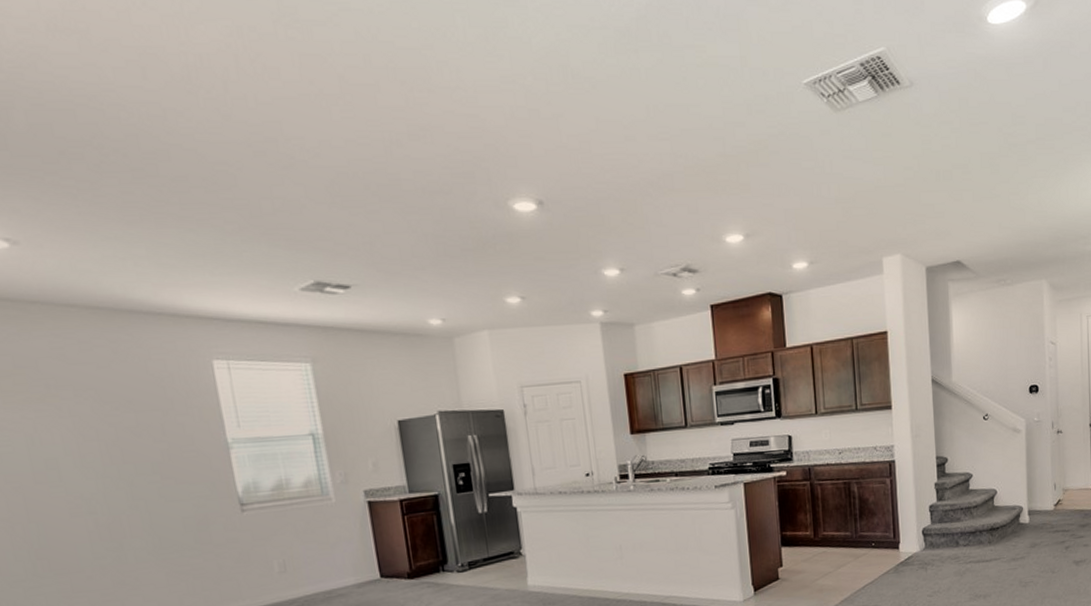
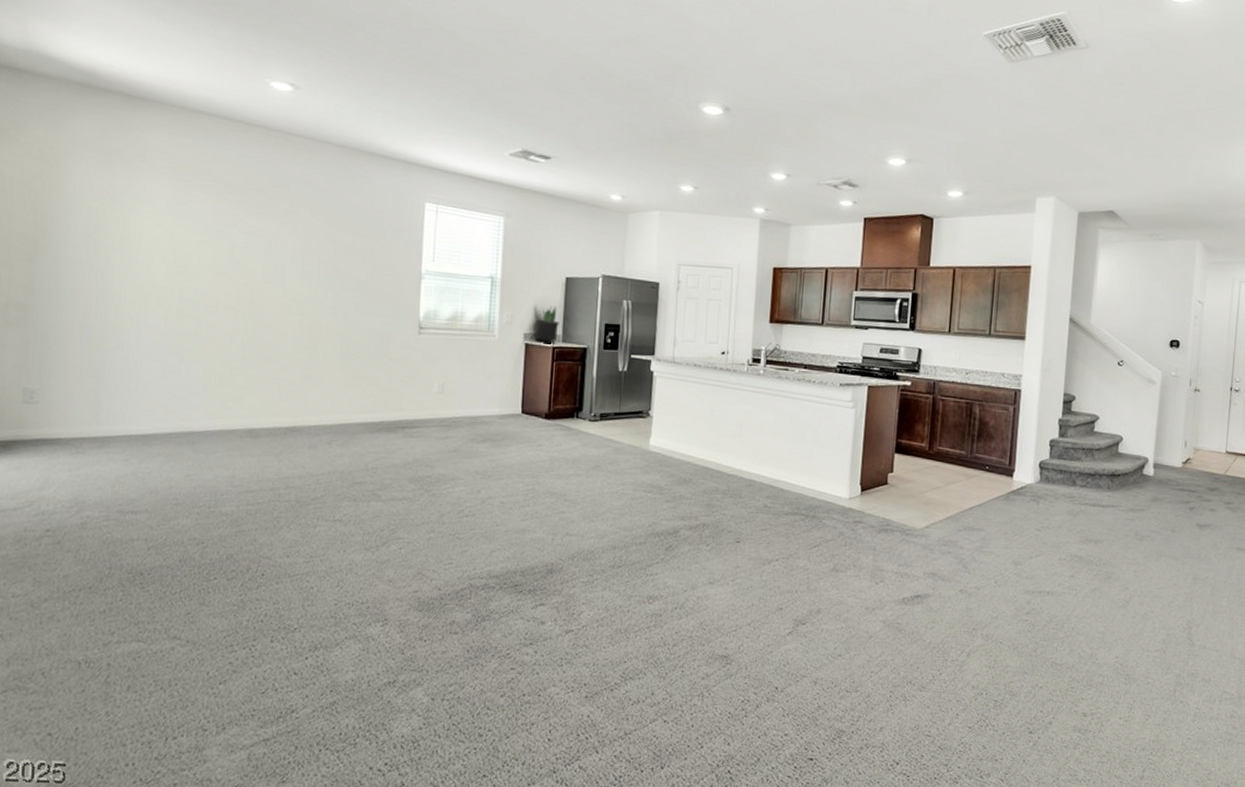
planter: none [371,454,403,496] -> present [535,305,559,342]

